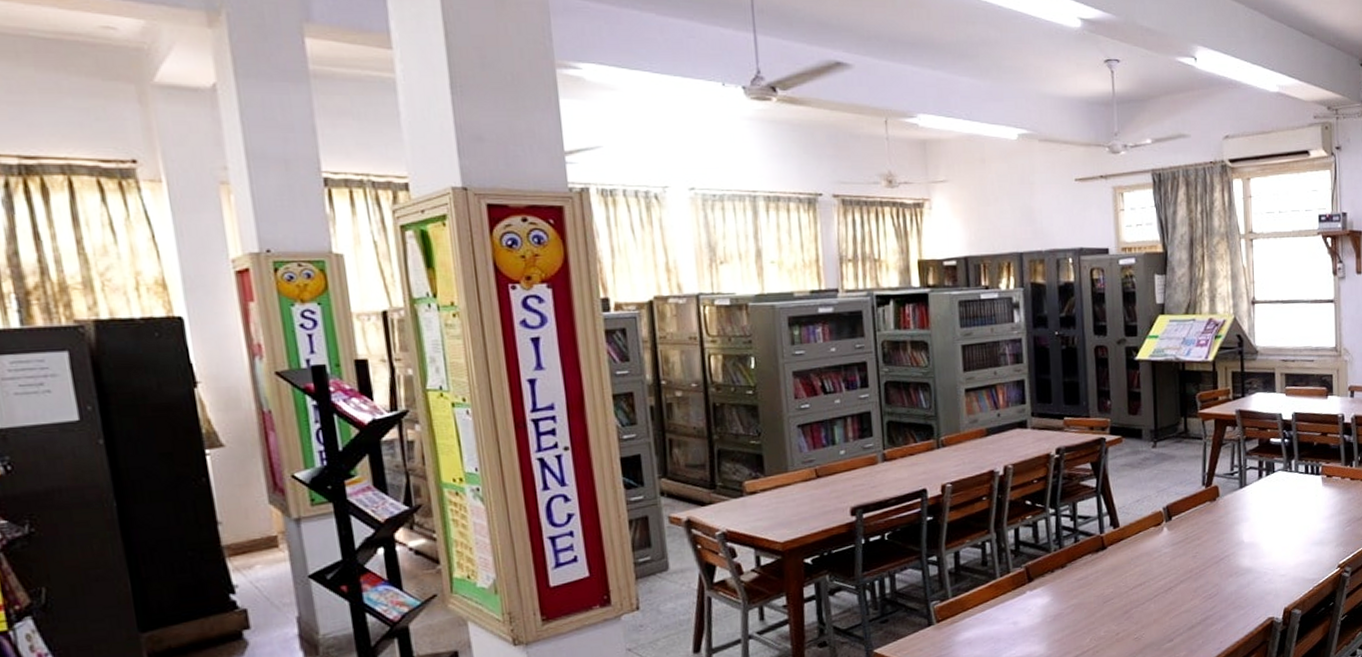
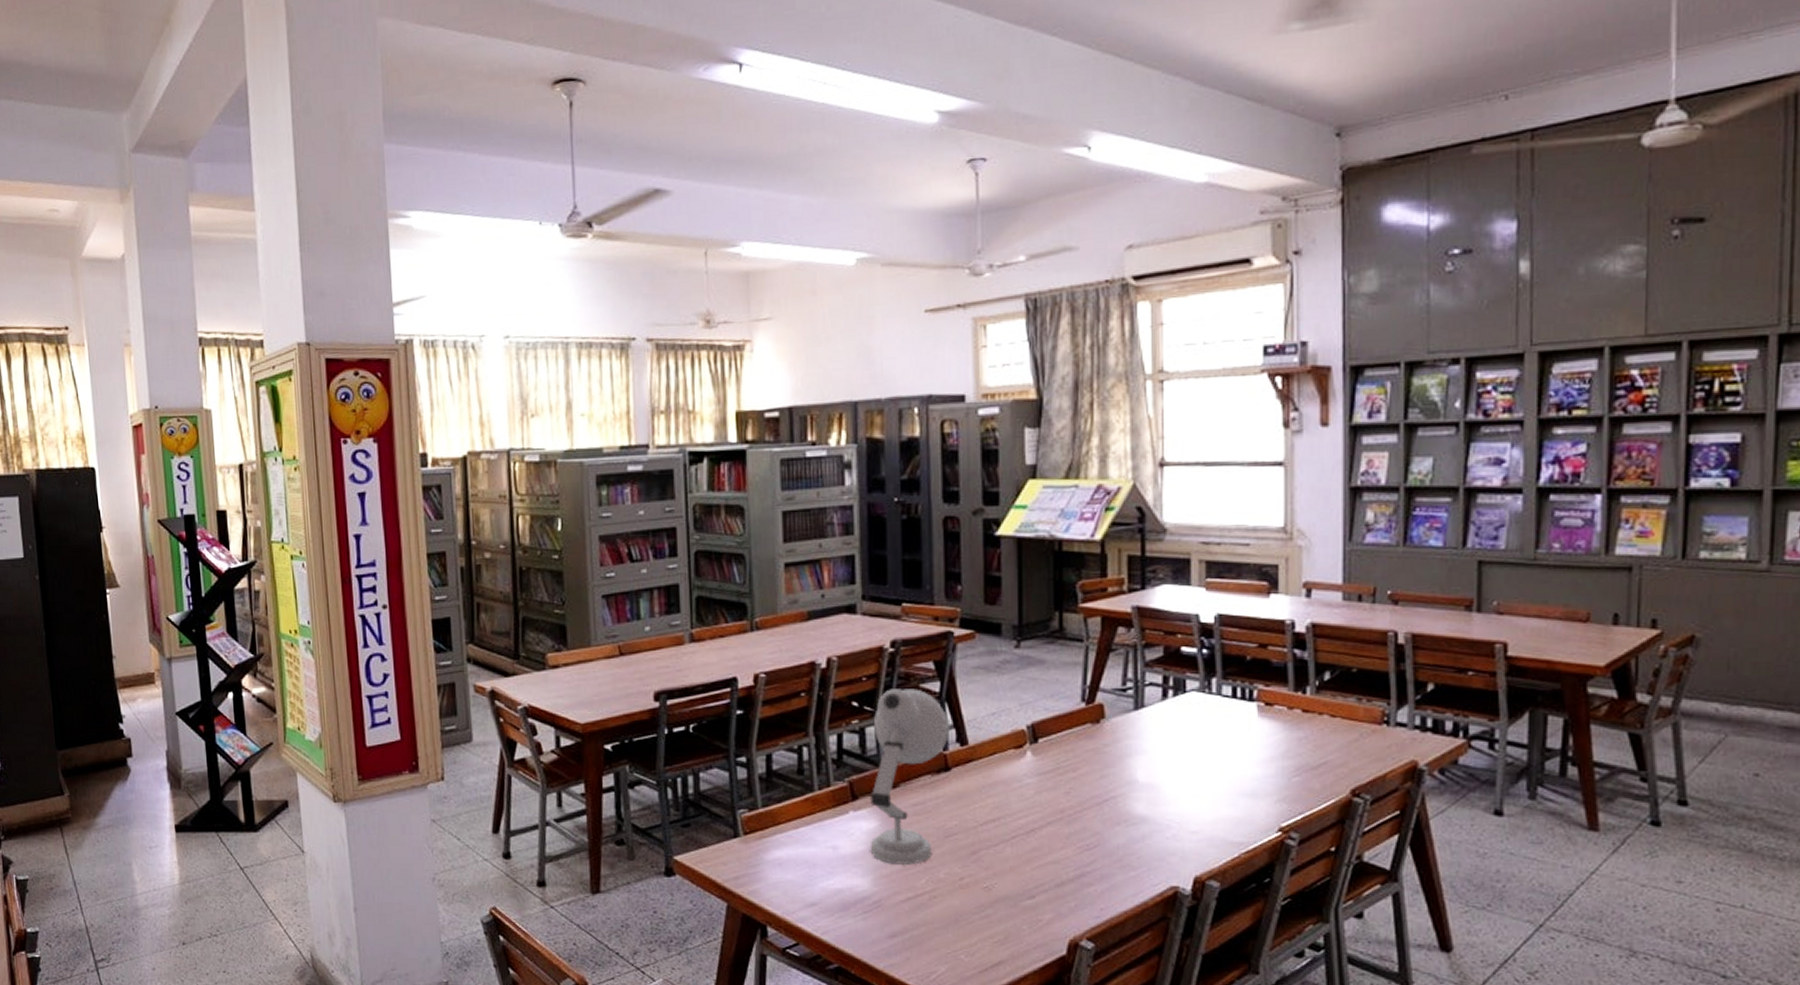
desk lamp: none [1043,486,1105,630] -> present [870,689,949,865]

